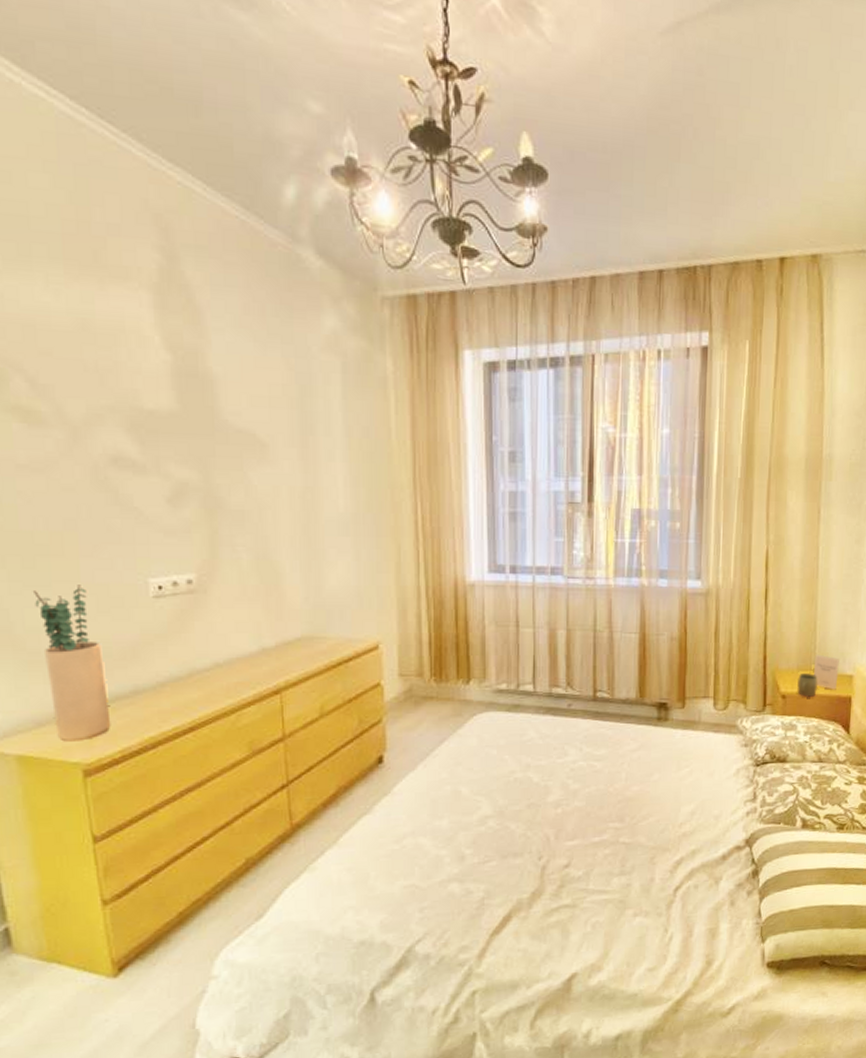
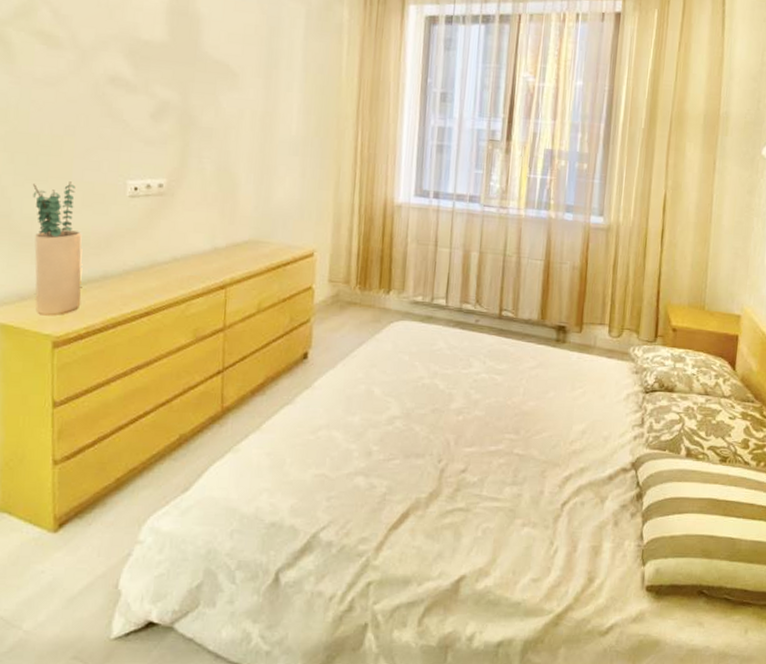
mug: present [797,673,818,697] -> none [687,310,707,332]
book: present [813,654,839,690] -> none [703,292,728,328]

